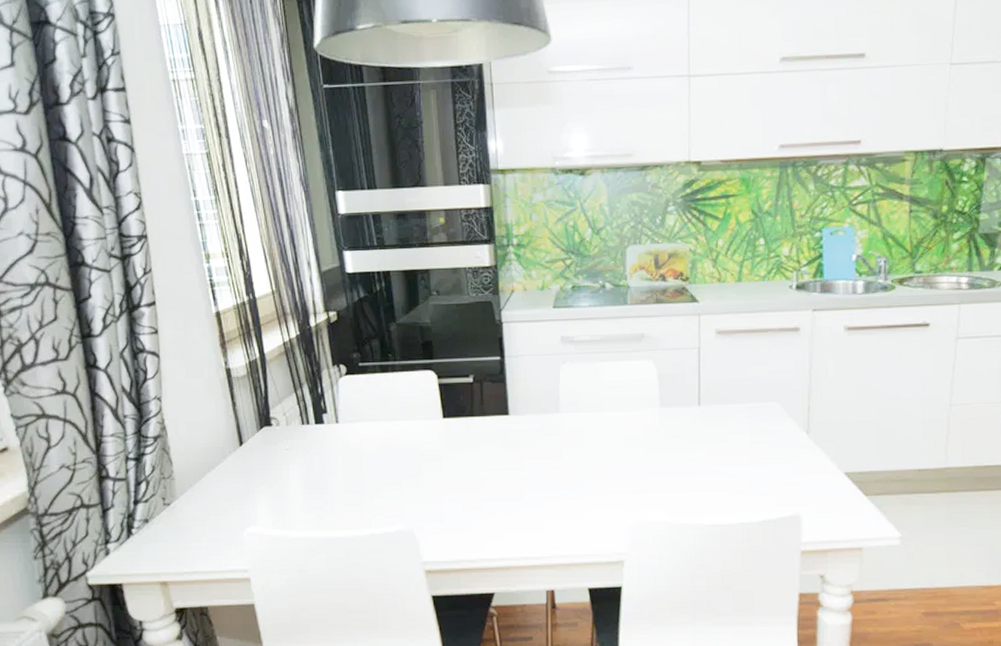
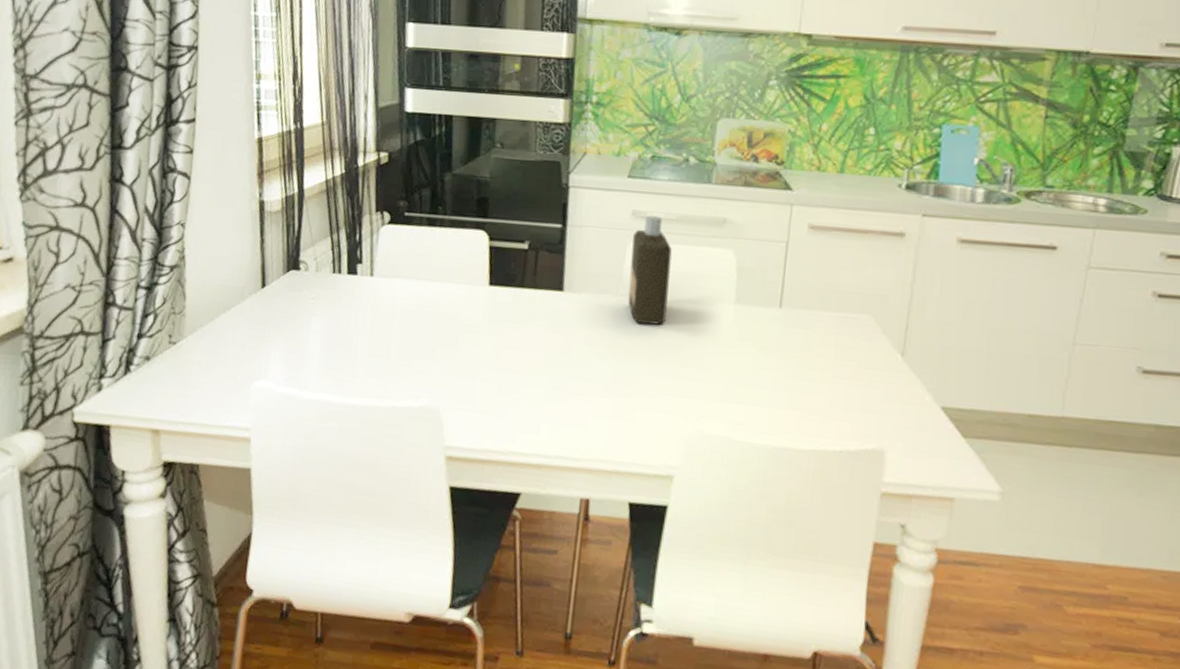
bottle: none [564,339,601,436] -> present [628,215,672,325]

